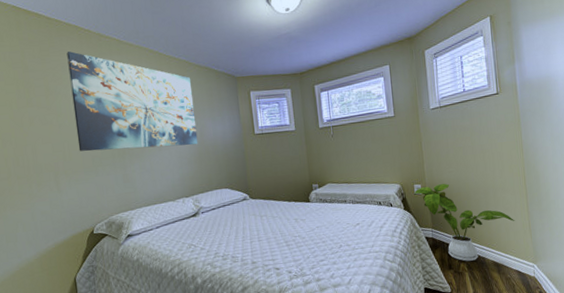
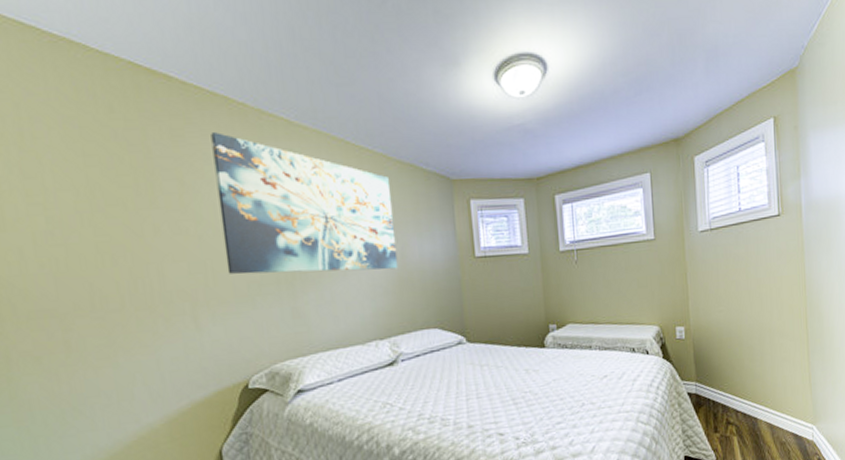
house plant: present [413,183,515,262] -> none [675,326,794,423]

